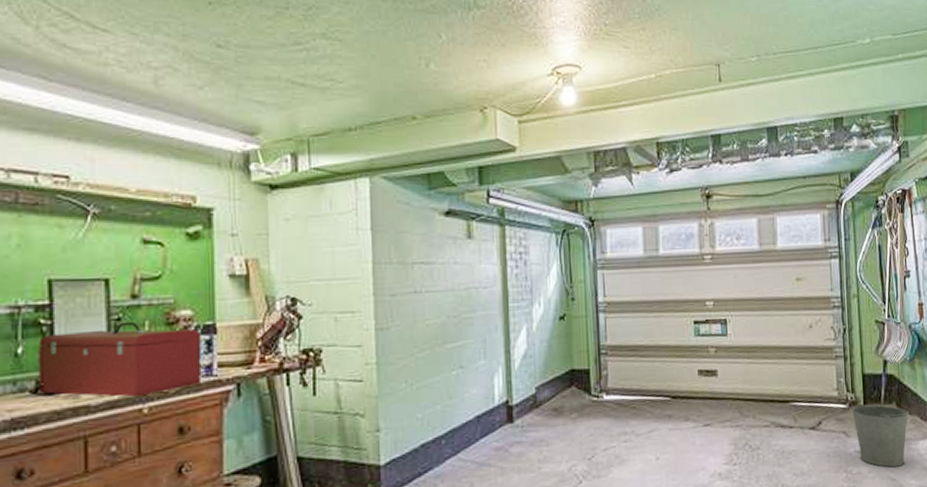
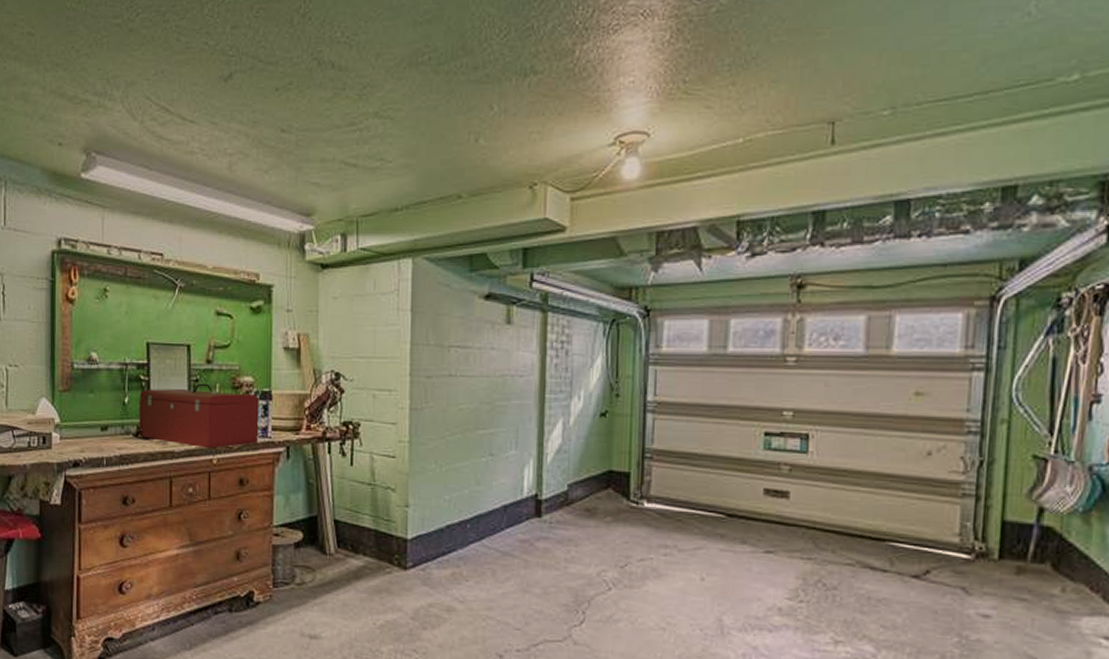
bucket: present [852,403,910,468] -> none [979,559,1072,644]

